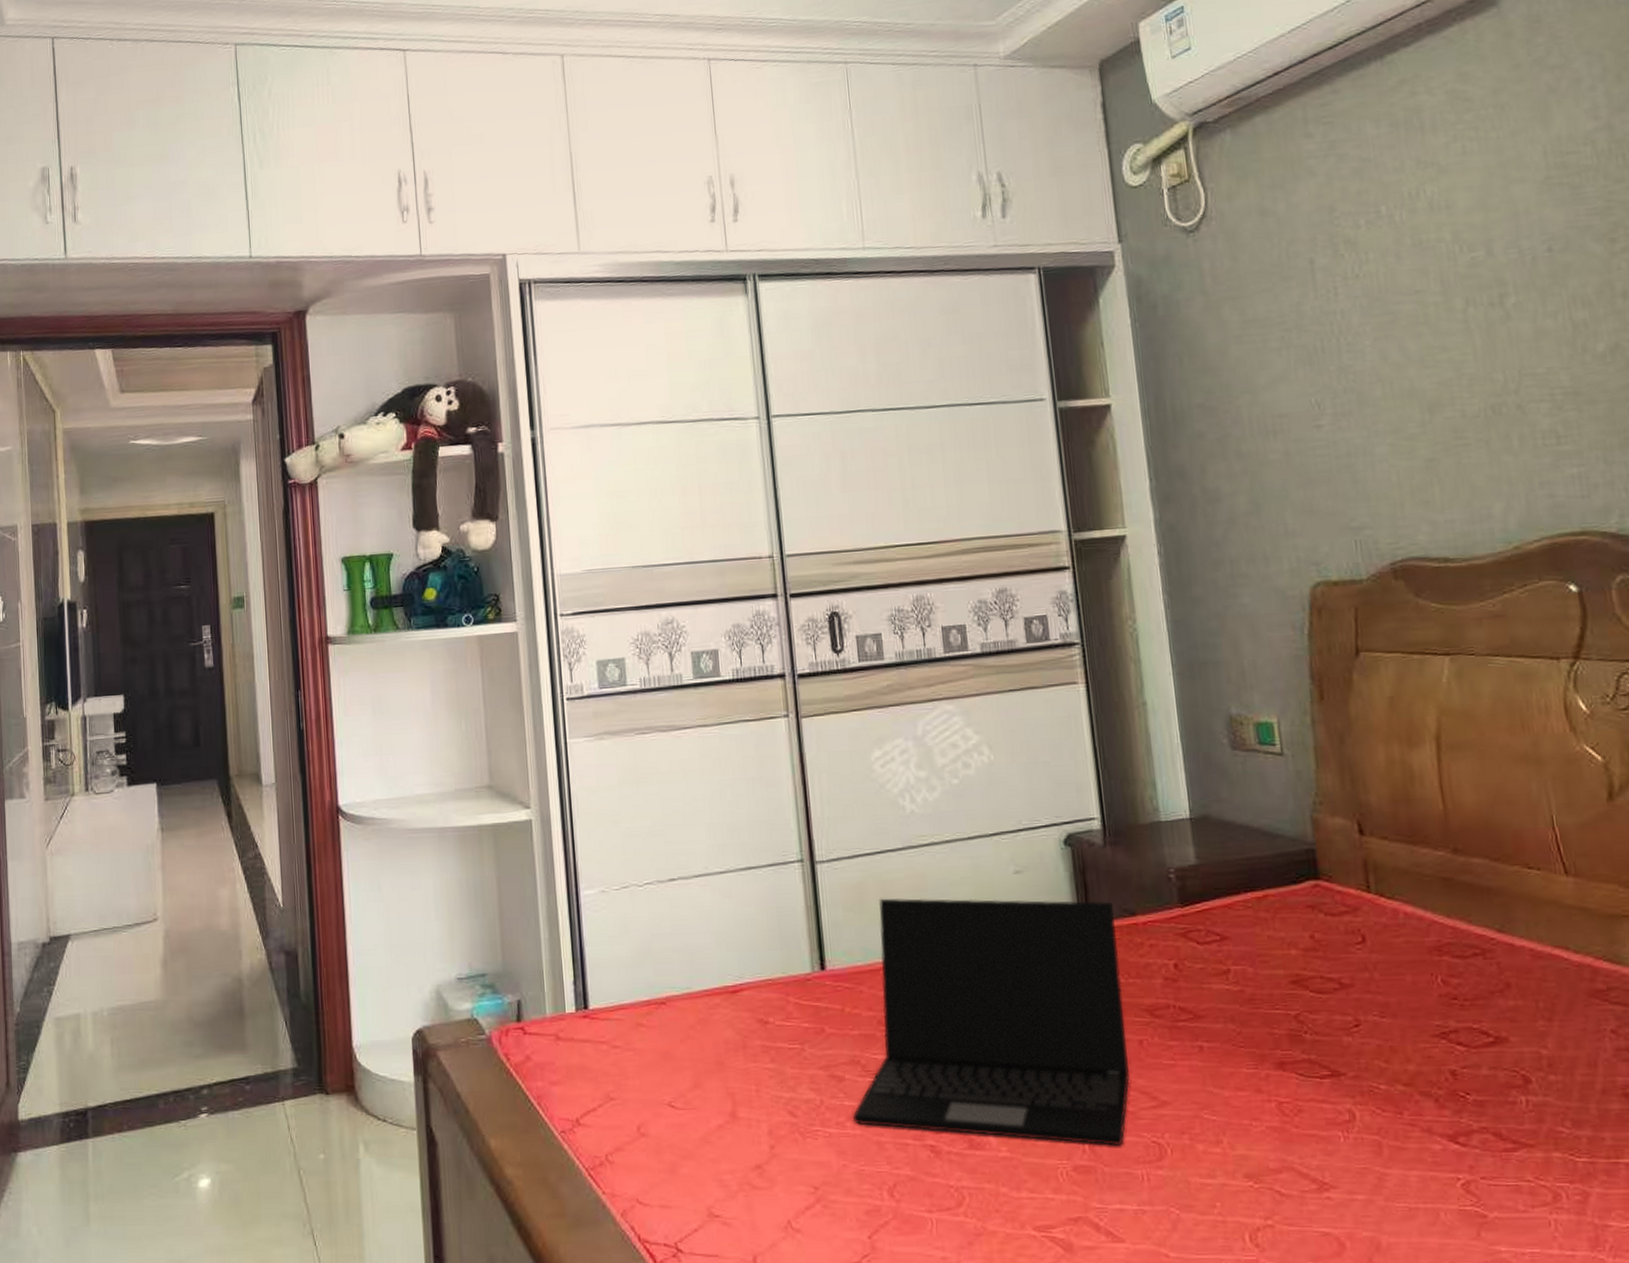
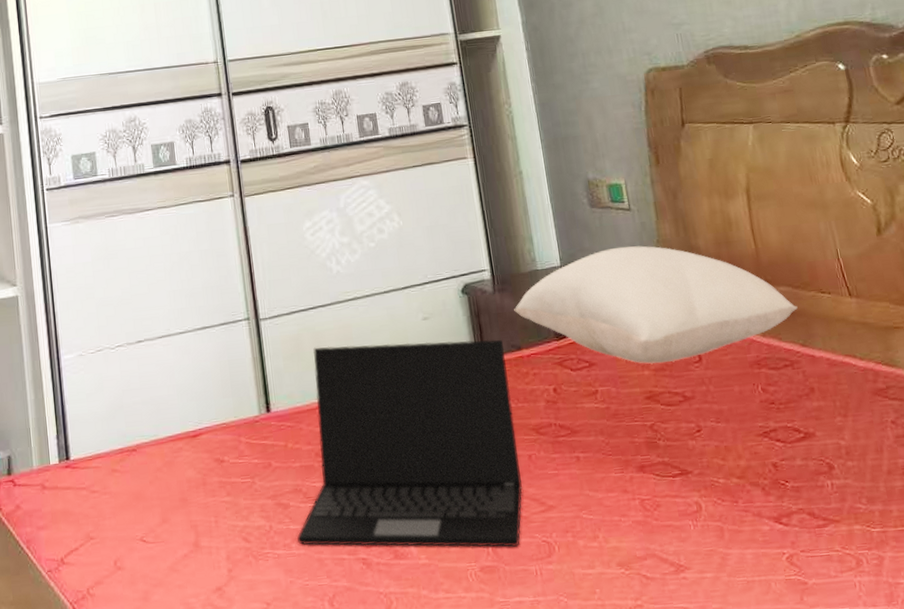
pillow: none [1128,798,1495,943] -> present [514,245,798,365]

